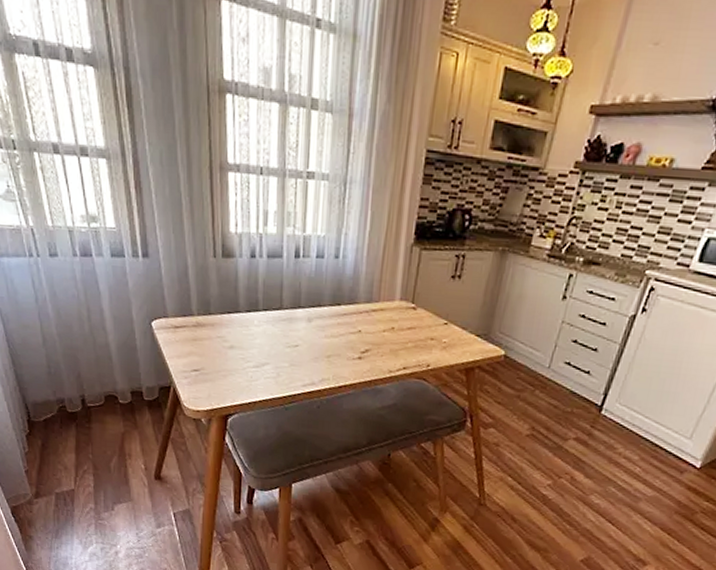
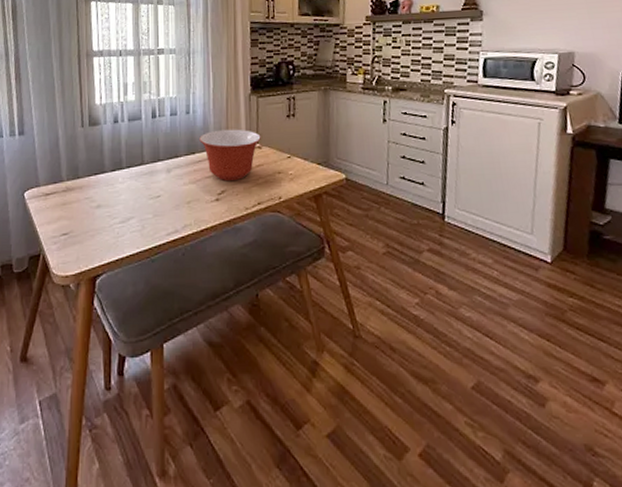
mixing bowl: none [347,281,418,341] -> present [199,129,261,181]

